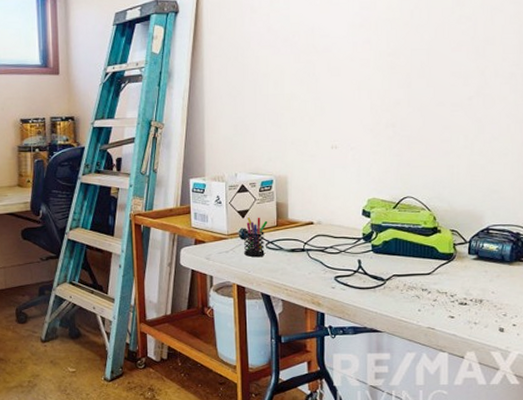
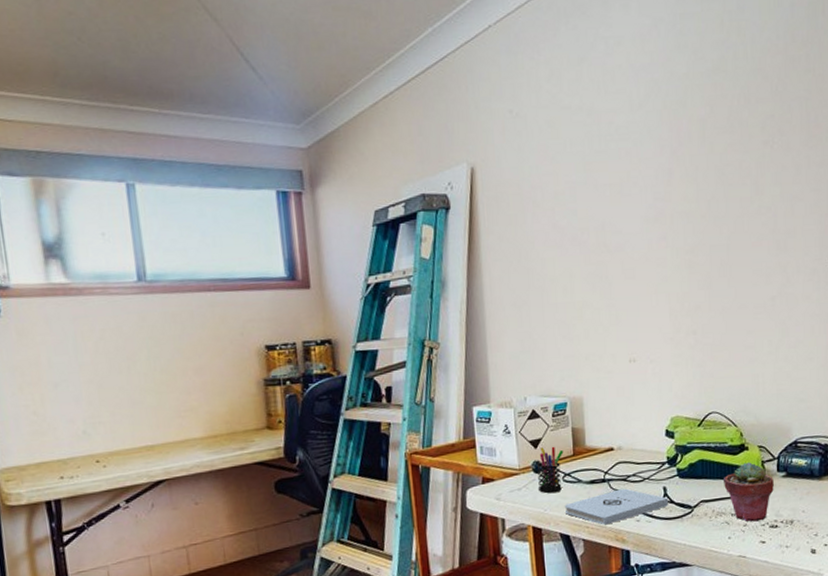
notepad: none [266,258,362,289] -> present [564,488,668,525]
potted succulent: none [415,244,464,298] -> present [723,462,774,522]

